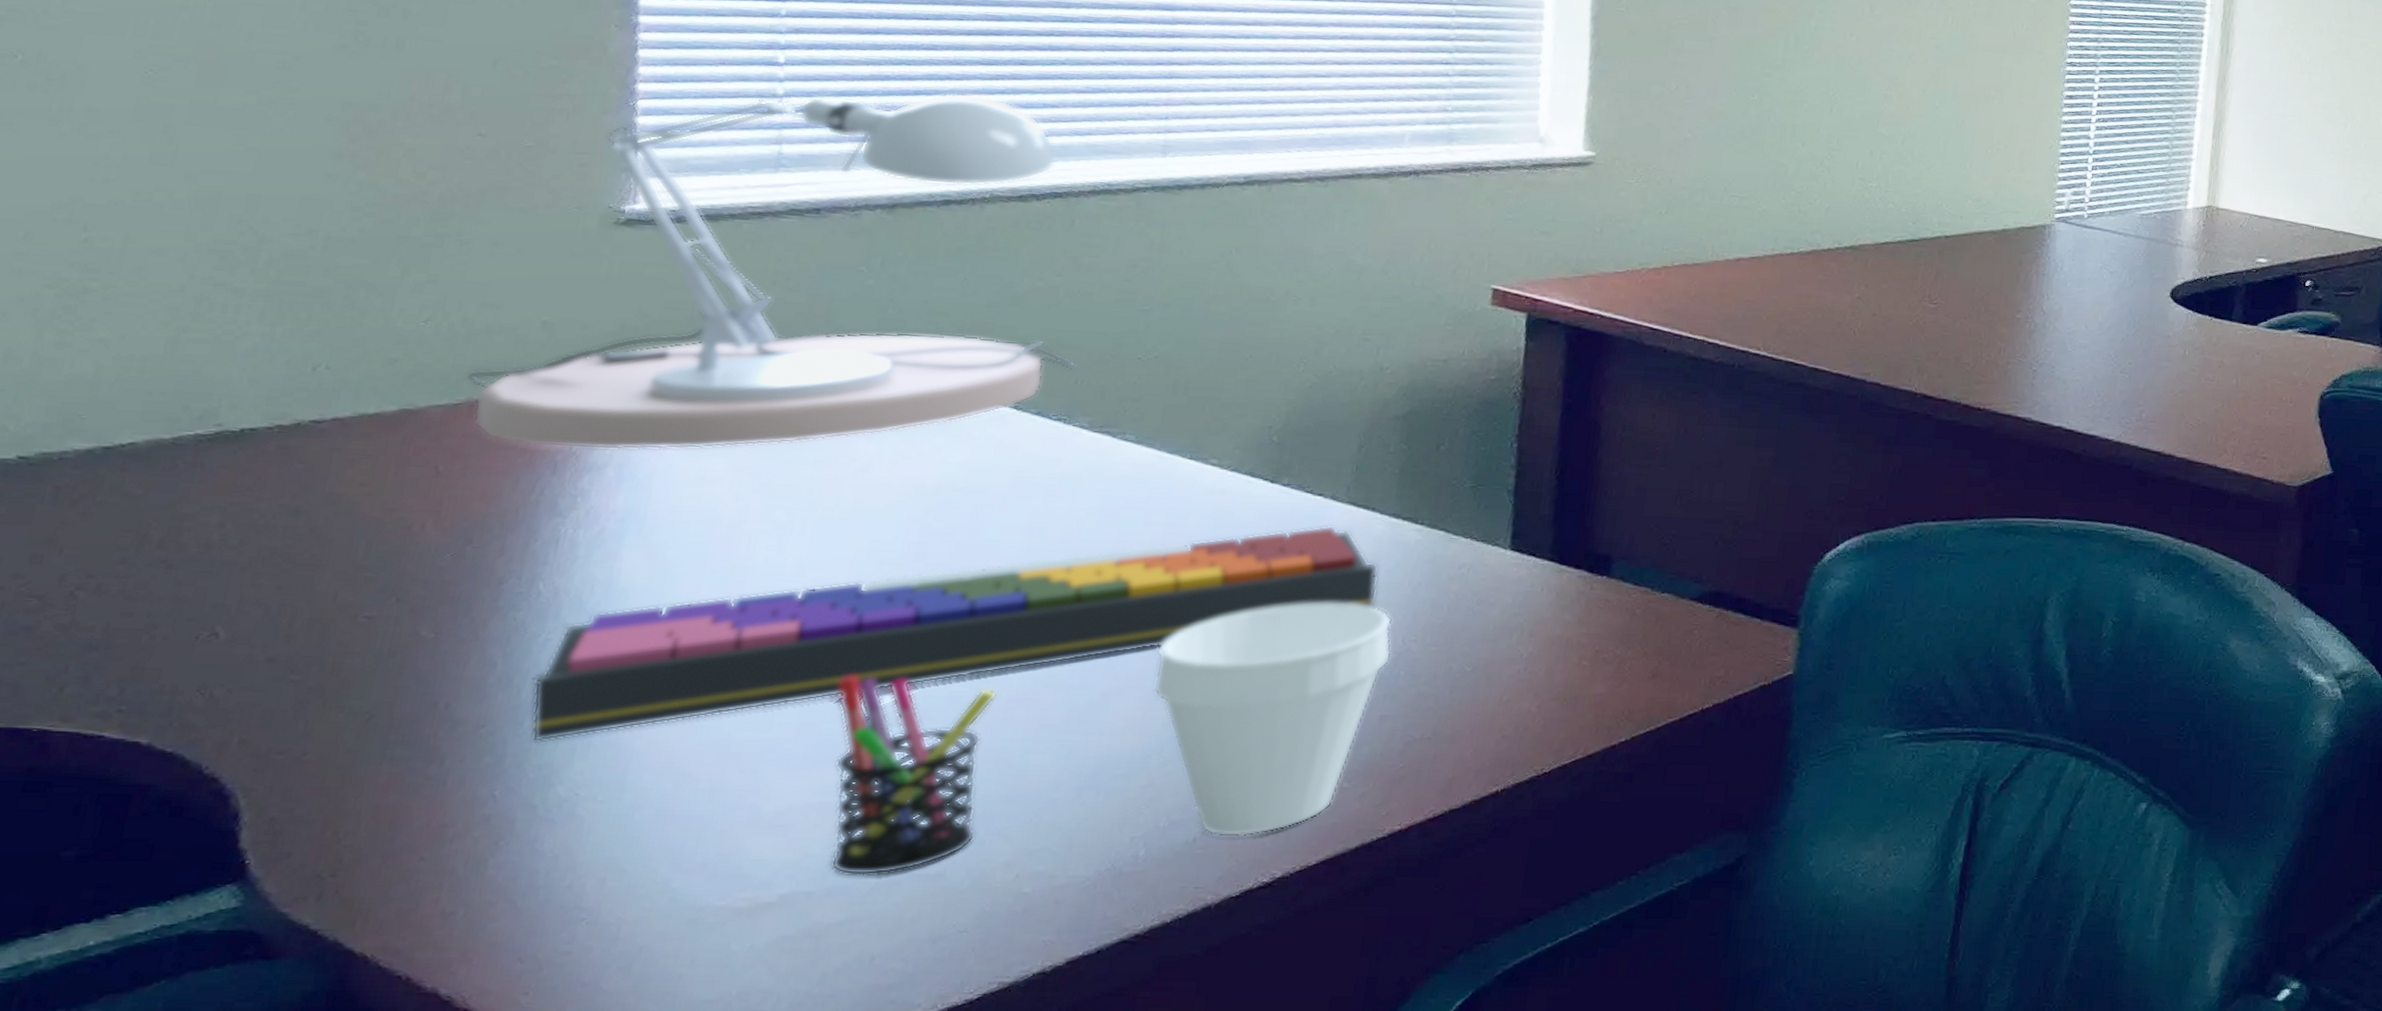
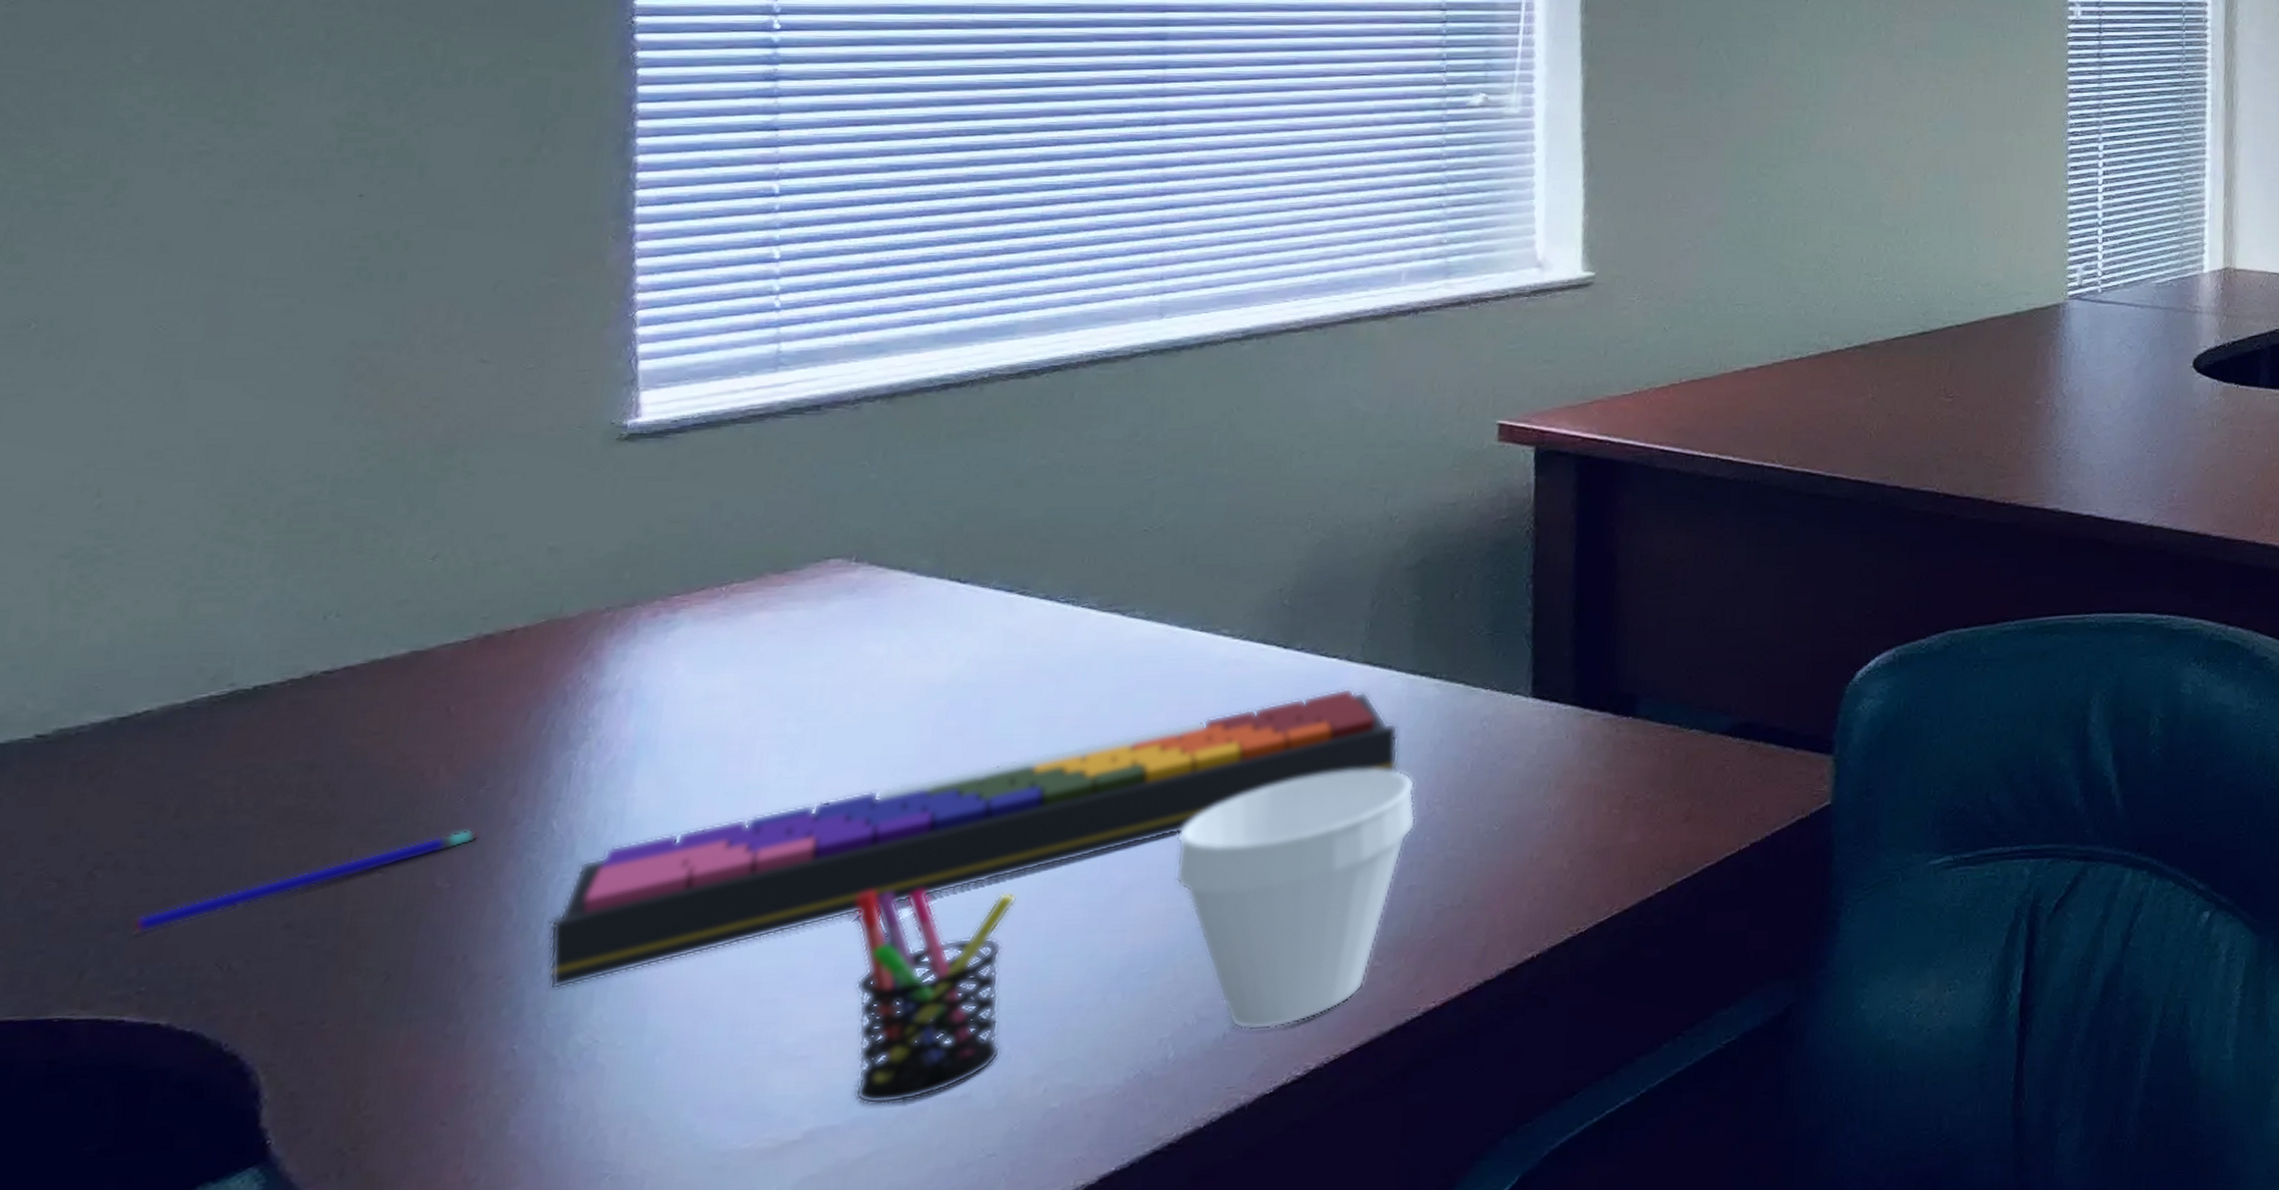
pen: none [114,583,467,654] -> present [132,828,481,933]
desk lamp: present [465,93,1078,451] -> none [474,272,1084,678]

